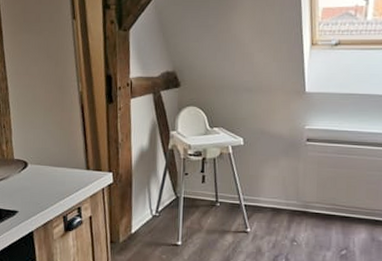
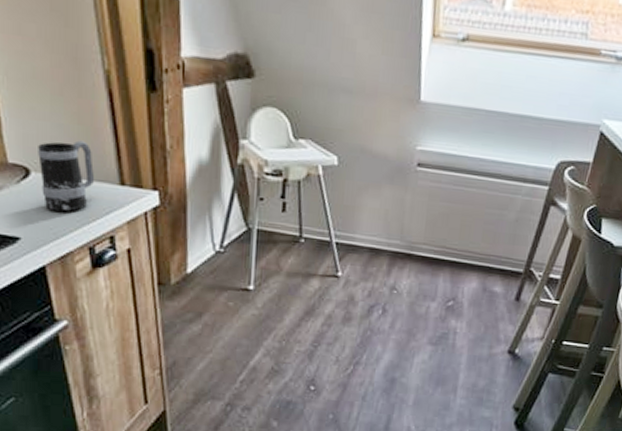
mug: none [33,140,69,191] -> present [38,140,94,212]

